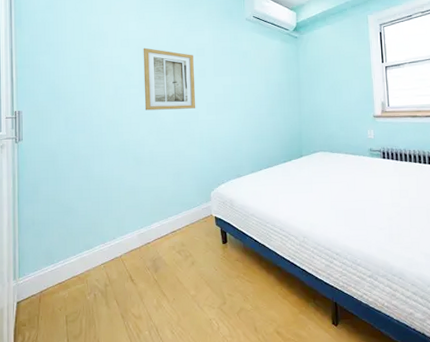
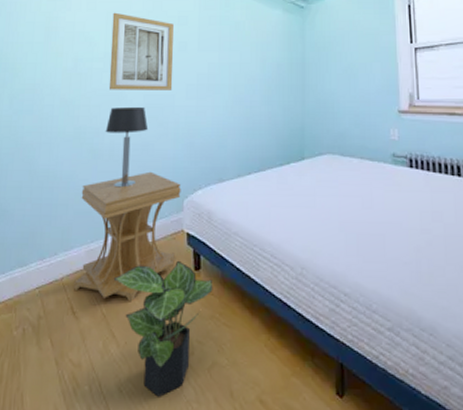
side table: none [130,172,209,270] -> present [74,171,181,302]
table lamp: none [144,122,179,186] -> present [105,106,149,188]
potted plant: none [160,237,238,335] -> present [113,260,213,397]

